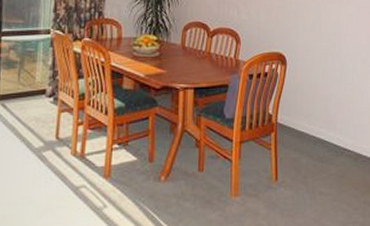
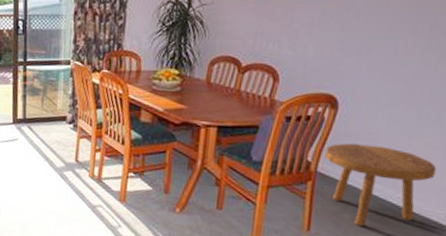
footstool: none [282,94,359,169] -> present [325,143,437,227]

